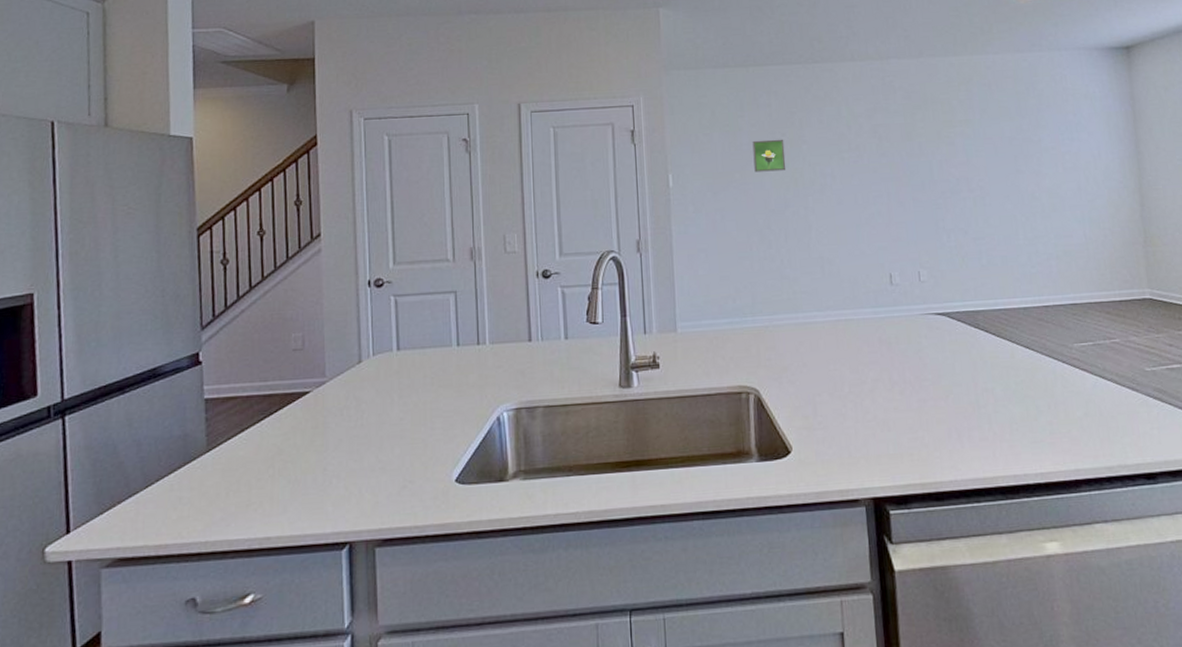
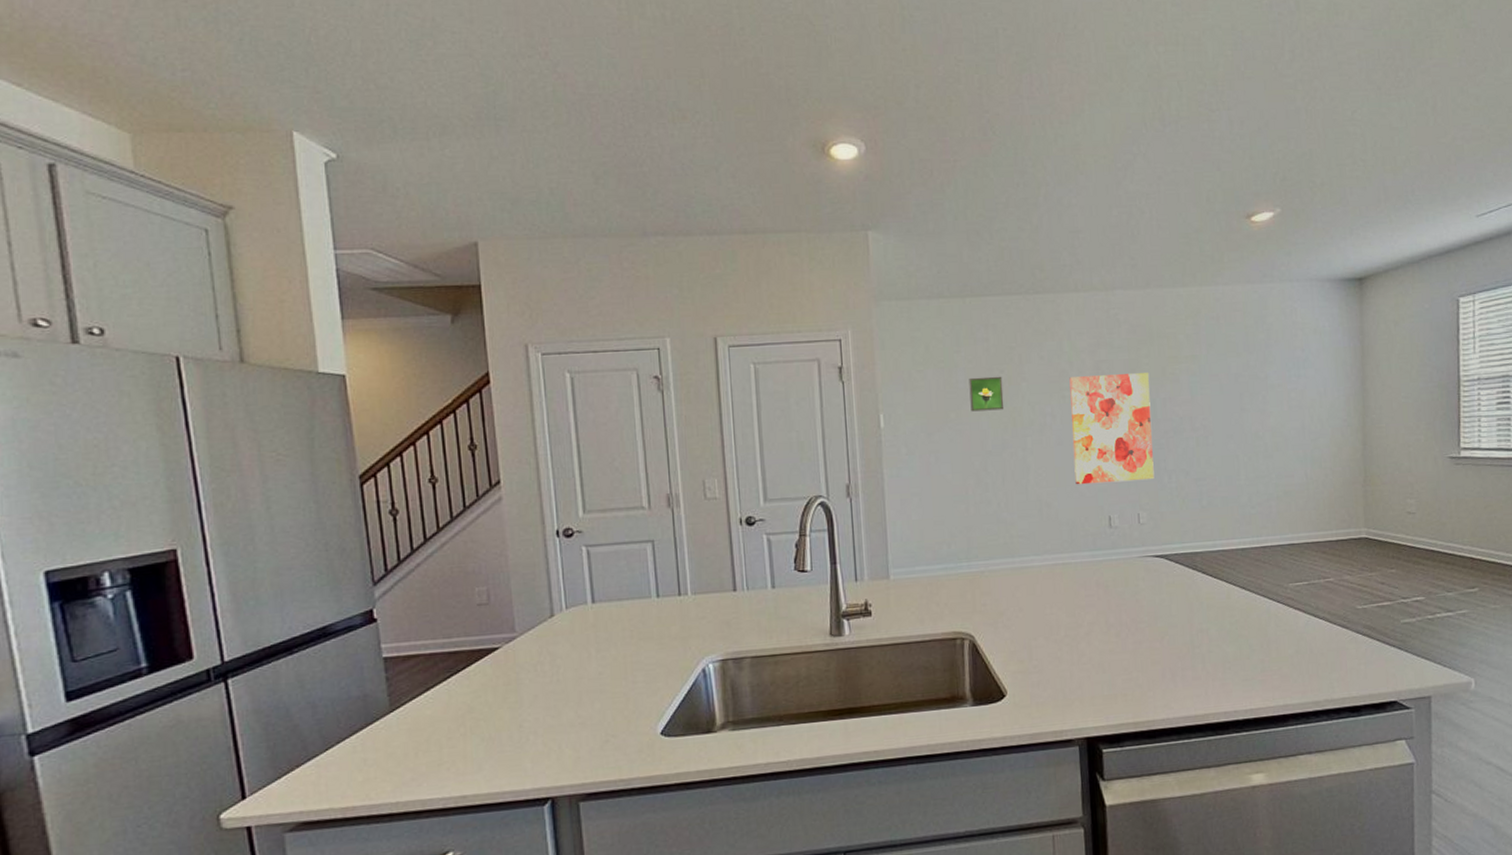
wall art: none [848,136,934,243] -> present [1069,373,1155,485]

